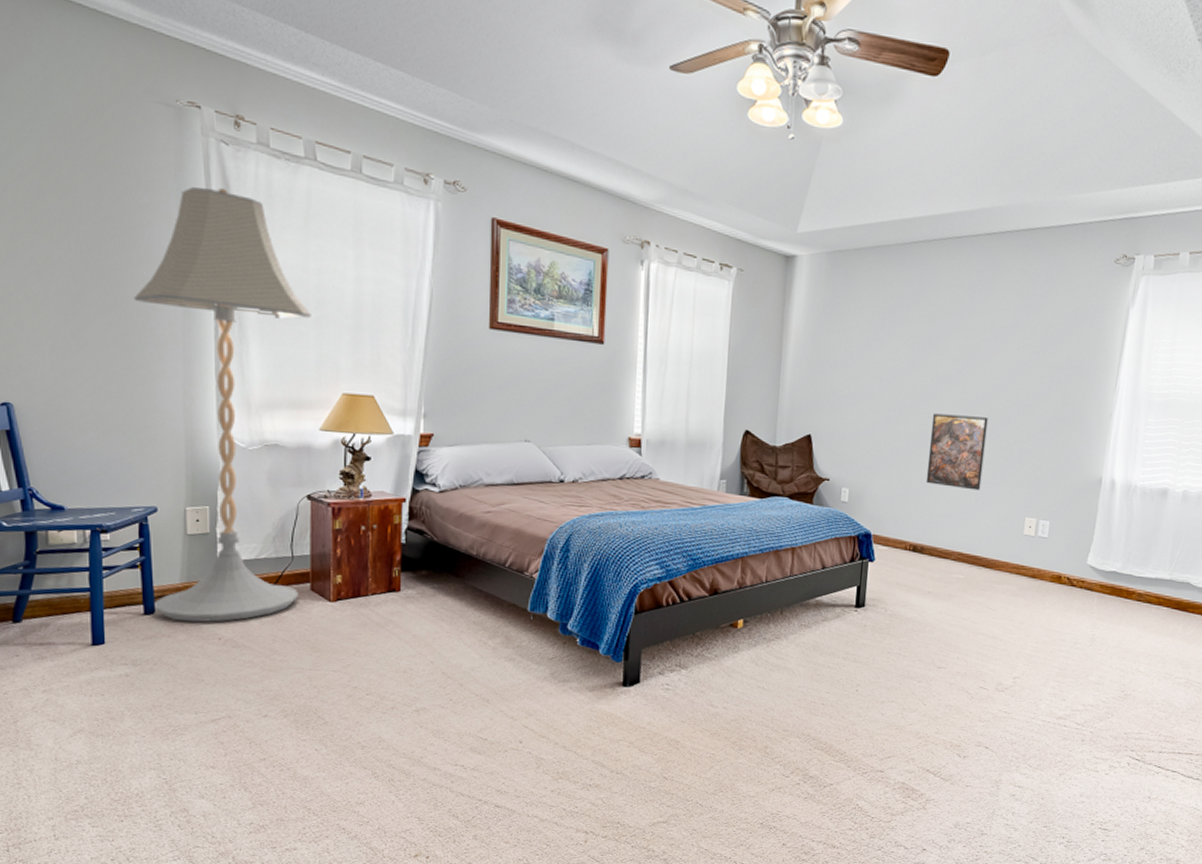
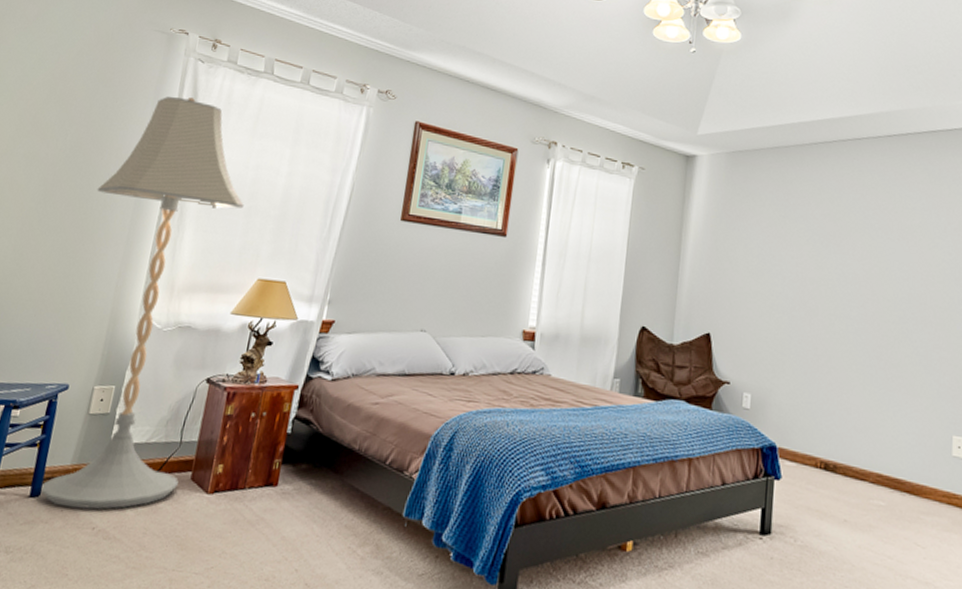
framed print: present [925,413,988,491] -> none [835,314,902,402]

